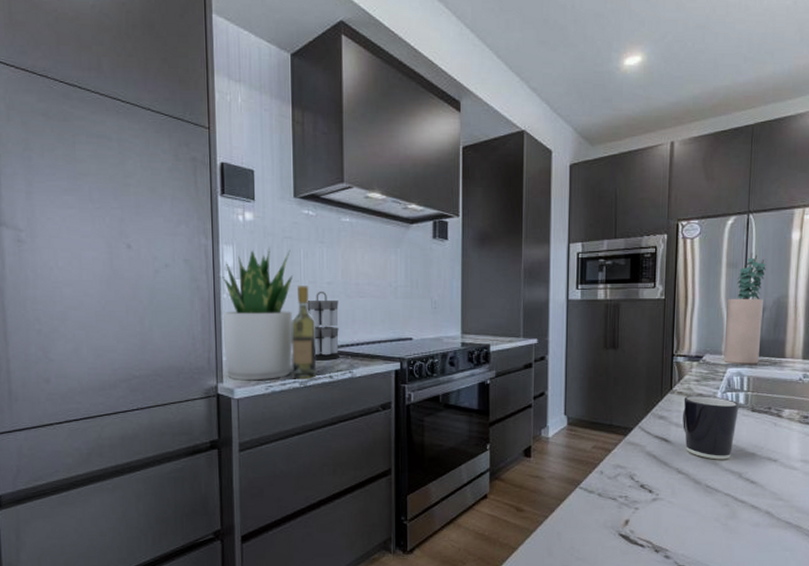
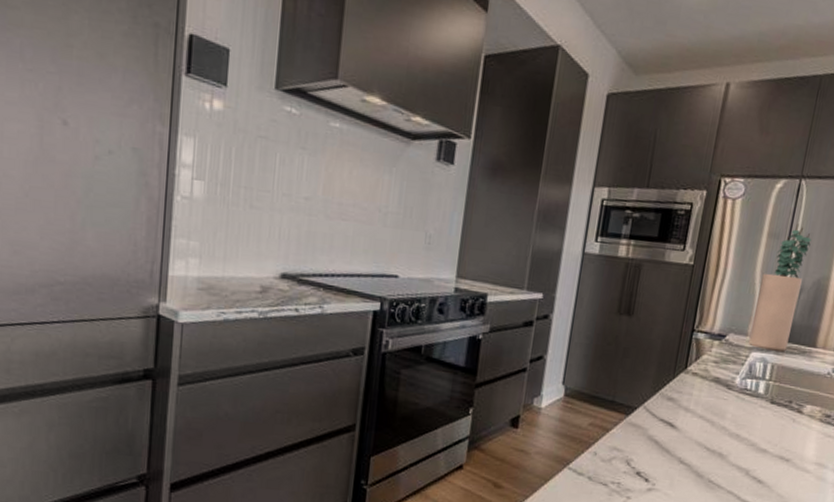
planter: present [222,247,293,381] -> none [171,146,265,305]
bottle: present [291,284,317,380] -> none [250,195,286,311]
spice rack: present [307,291,339,361] -> none [276,206,316,291]
mug: present [683,395,739,460] -> none [692,378,758,454]

